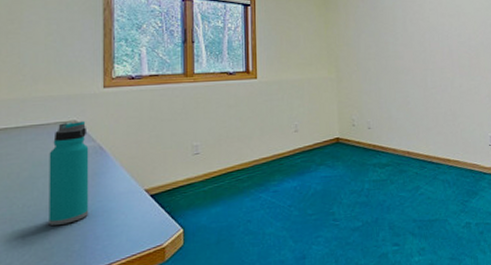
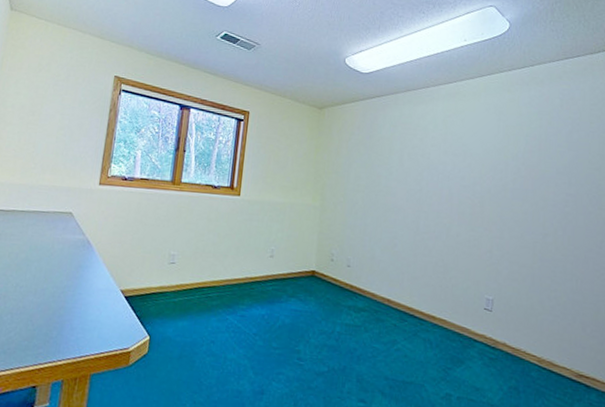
water bottle: present [49,120,89,225] -> none [34,213,80,310]

